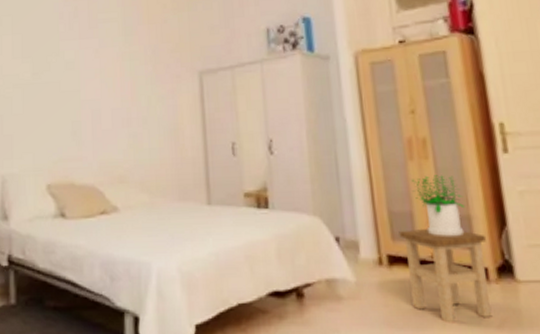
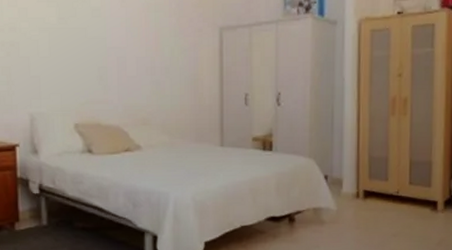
stool: present [399,229,493,324] -> none [375,171,441,241]
potted plant: present [412,175,464,236] -> none [391,128,429,177]

